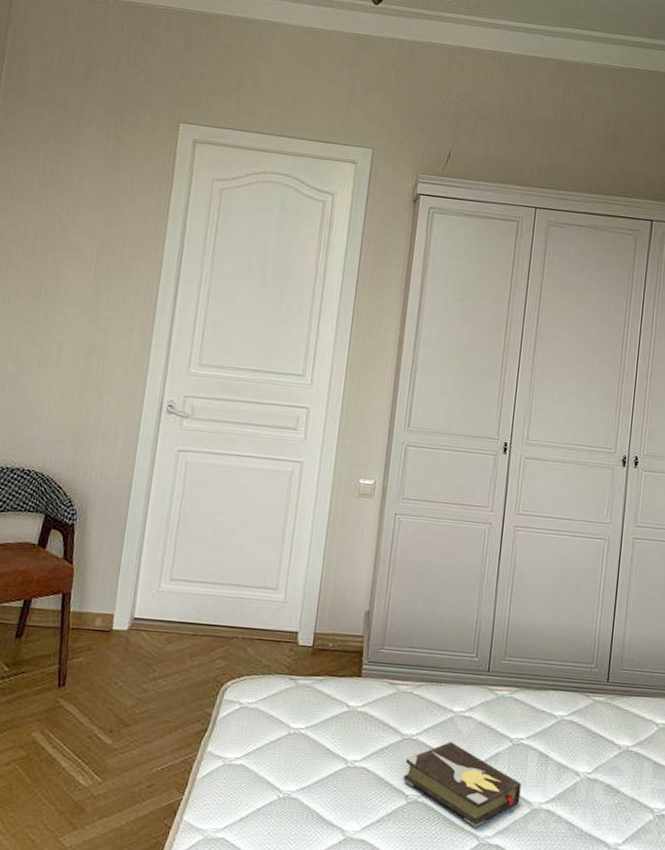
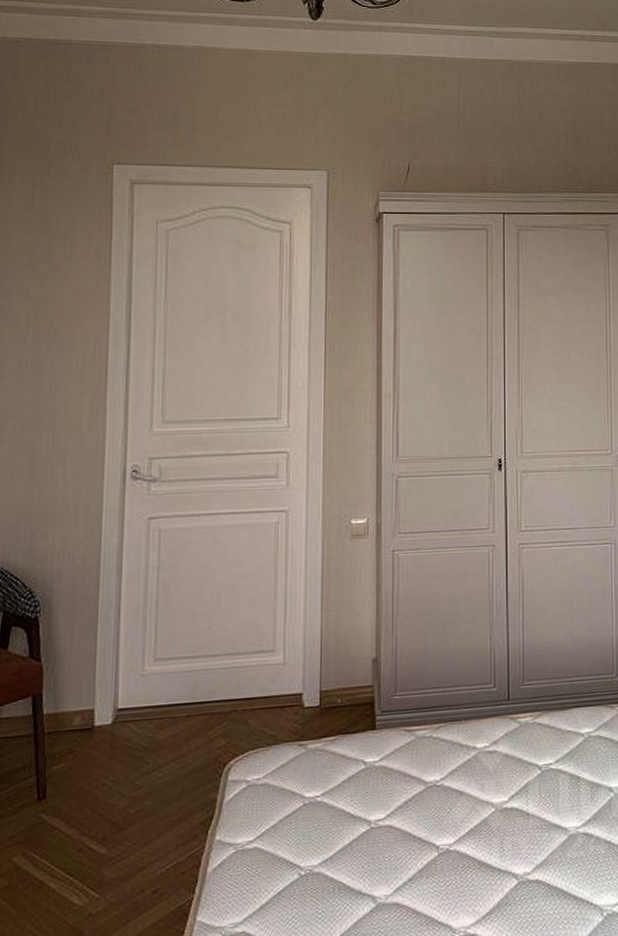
hardback book: present [403,742,522,827] -> none [432,781,556,866]

